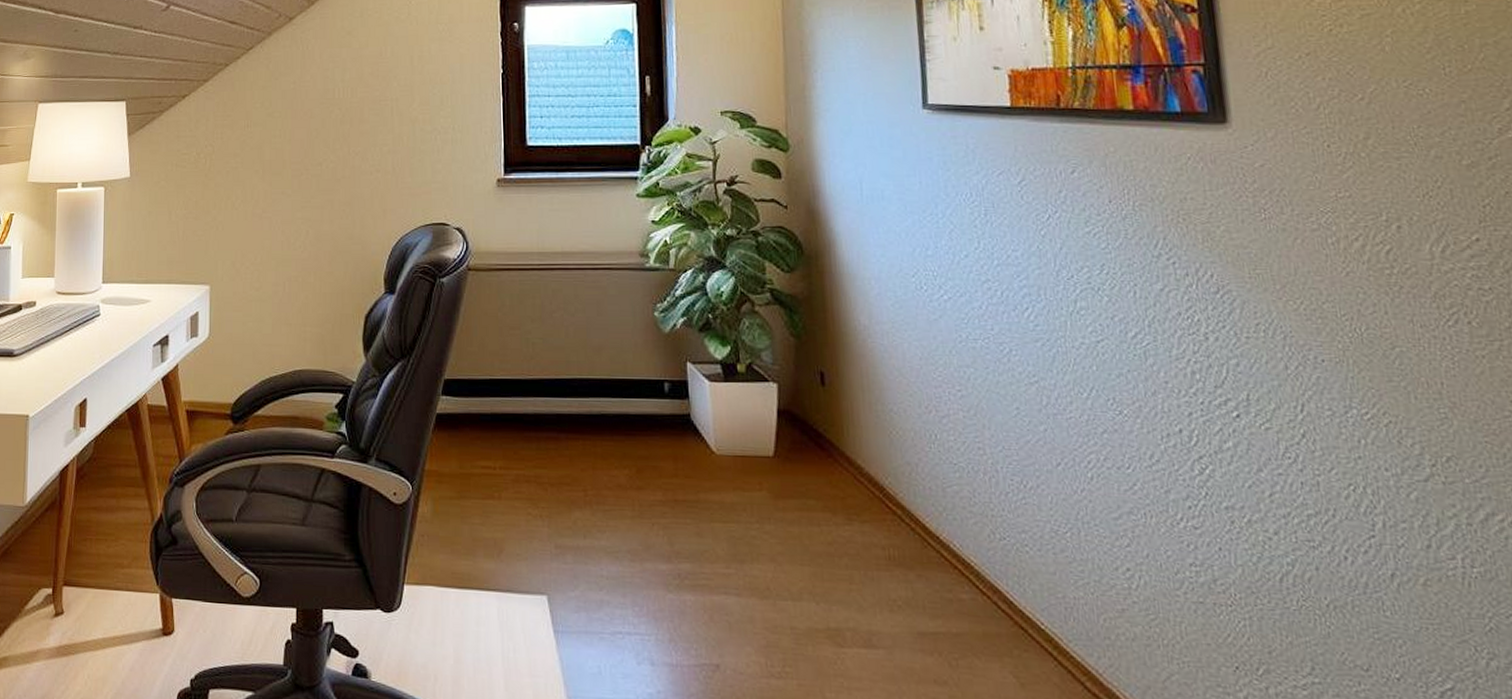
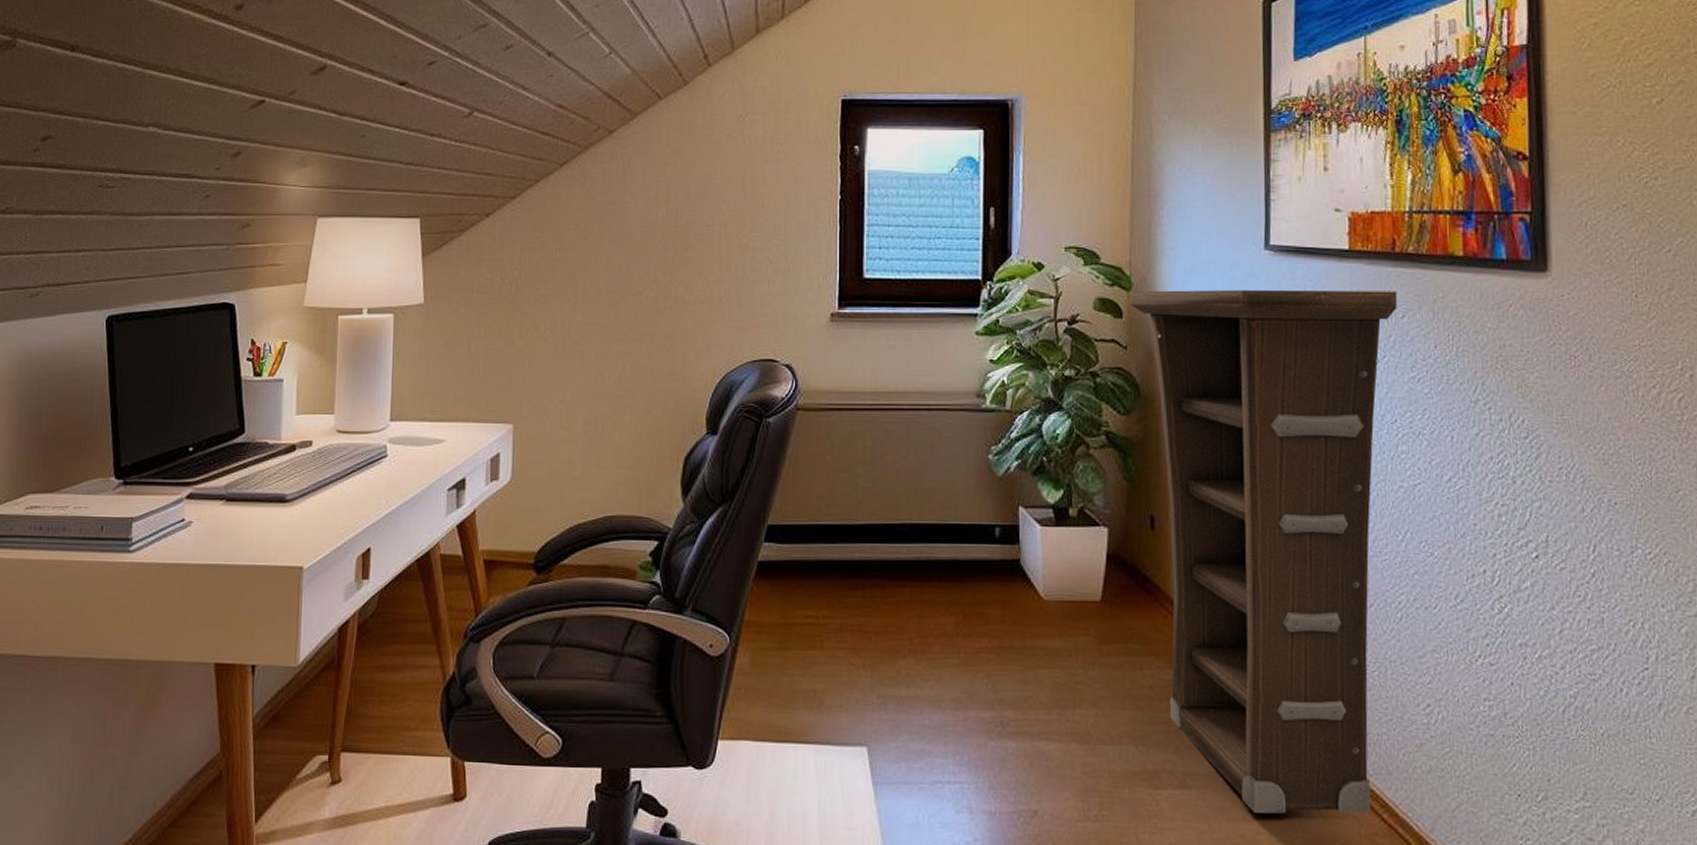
cabinet: none [787,146,1072,681] -> present [1129,290,1397,814]

